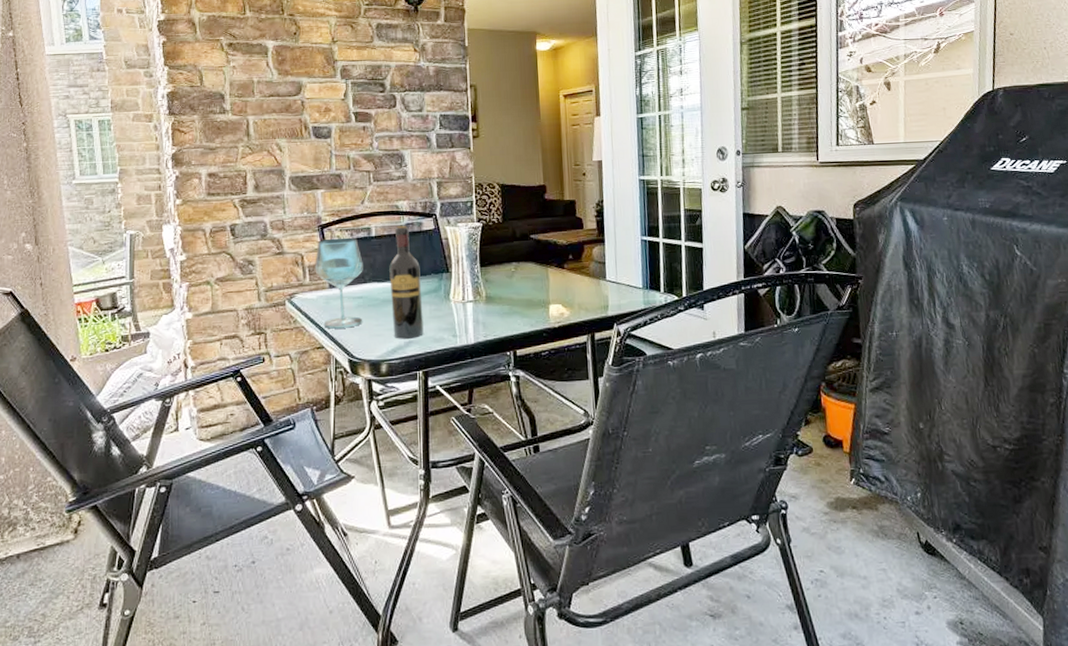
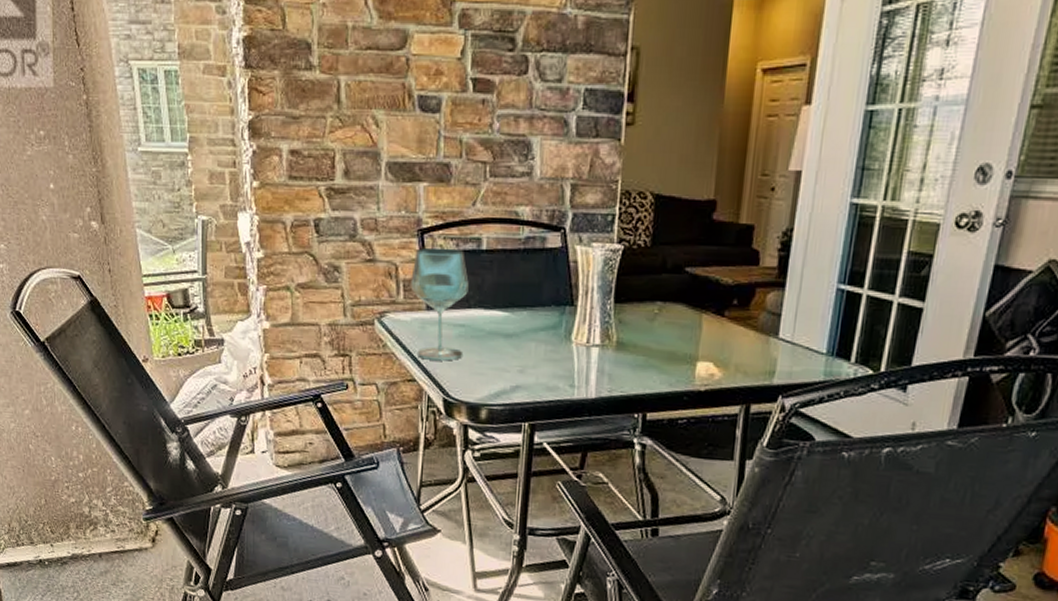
wine bottle: present [389,226,424,339] -> none [498,240,538,383]

